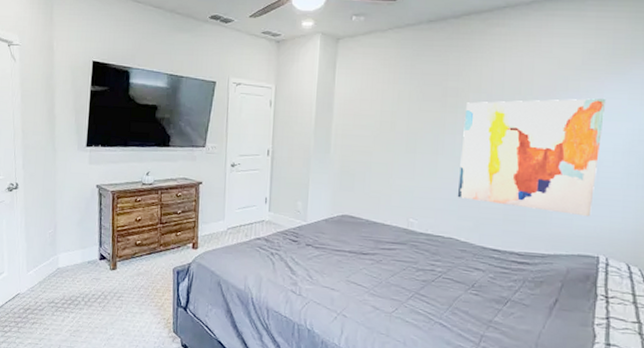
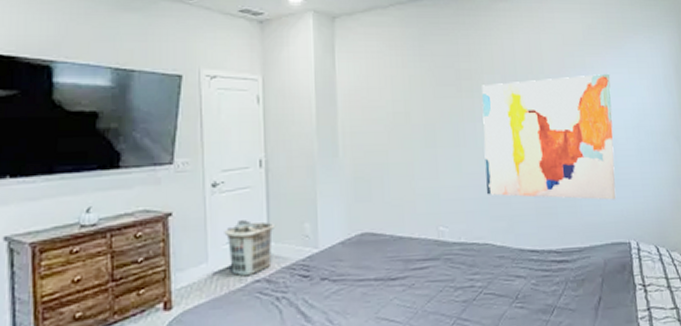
clothes hamper: none [237,193,276,234] -> present [224,220,276,277]

